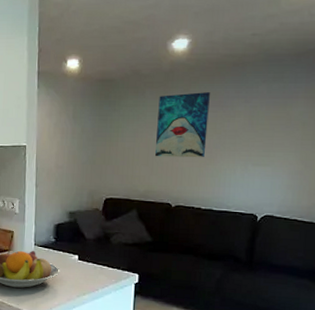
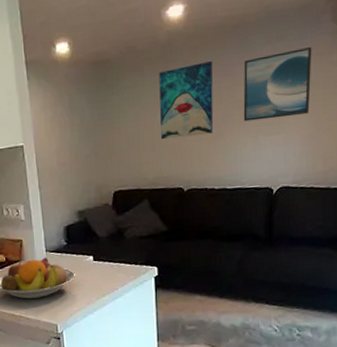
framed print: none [235,91,306,151] -> present [243,47,312,122]

